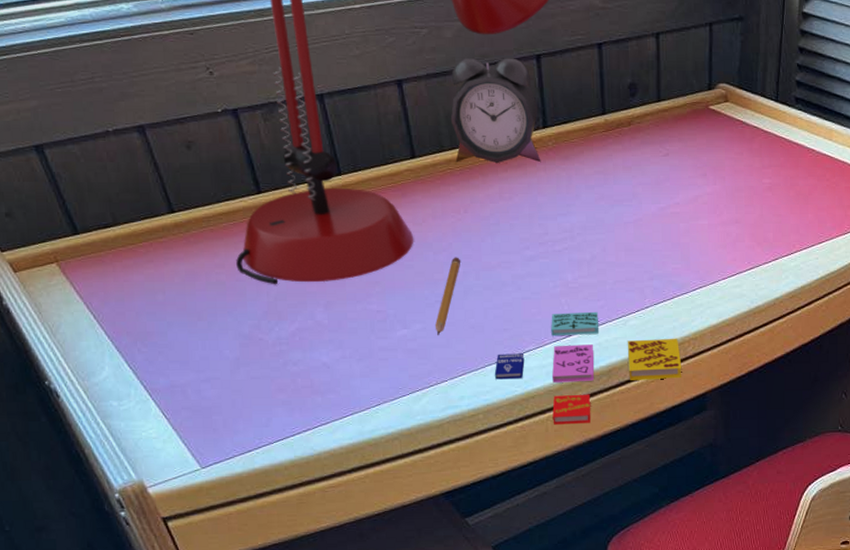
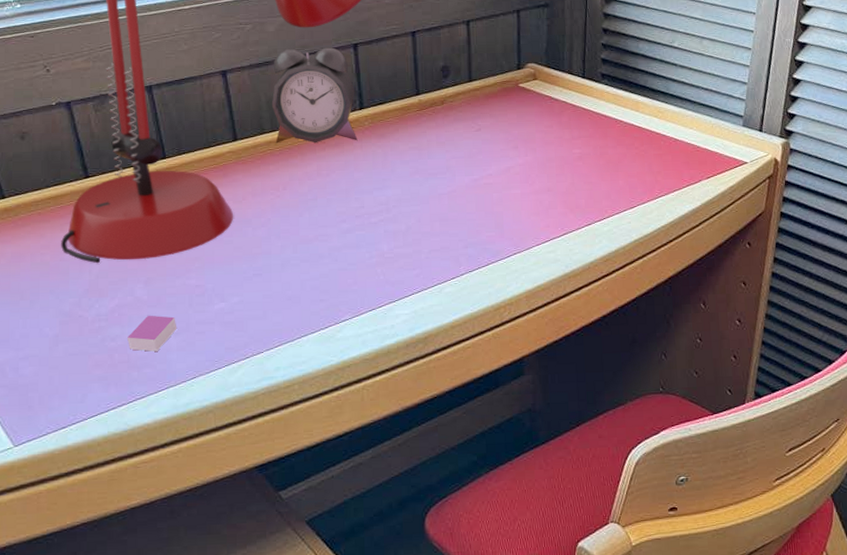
eraser: none [310,340,360,377] -> present [127,315,177,352]
pencil: present [434,257,461,335] -> none [252,232,279,307]
books: present [494,311,682,425] -> none [310,280,499,394]

